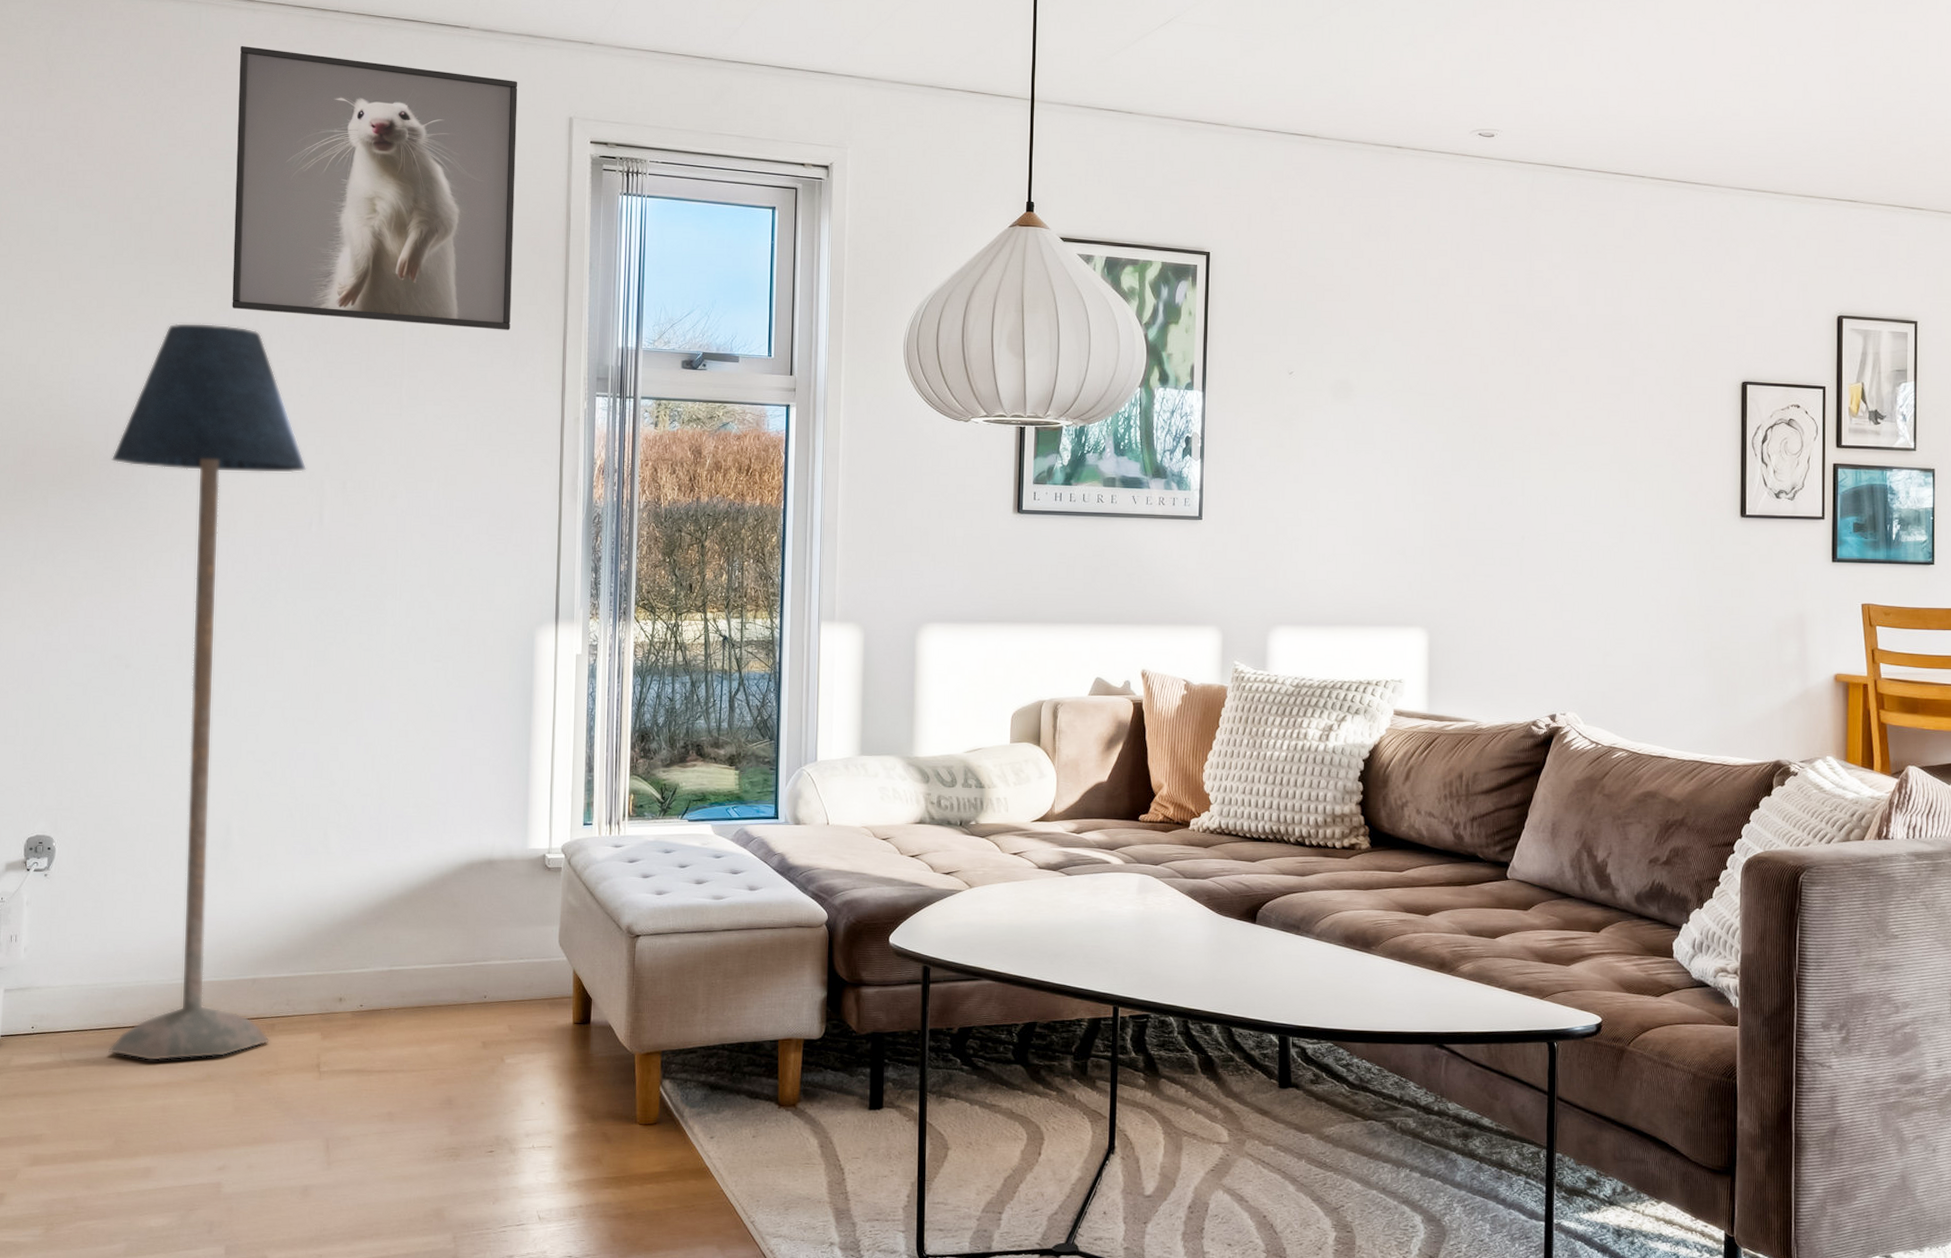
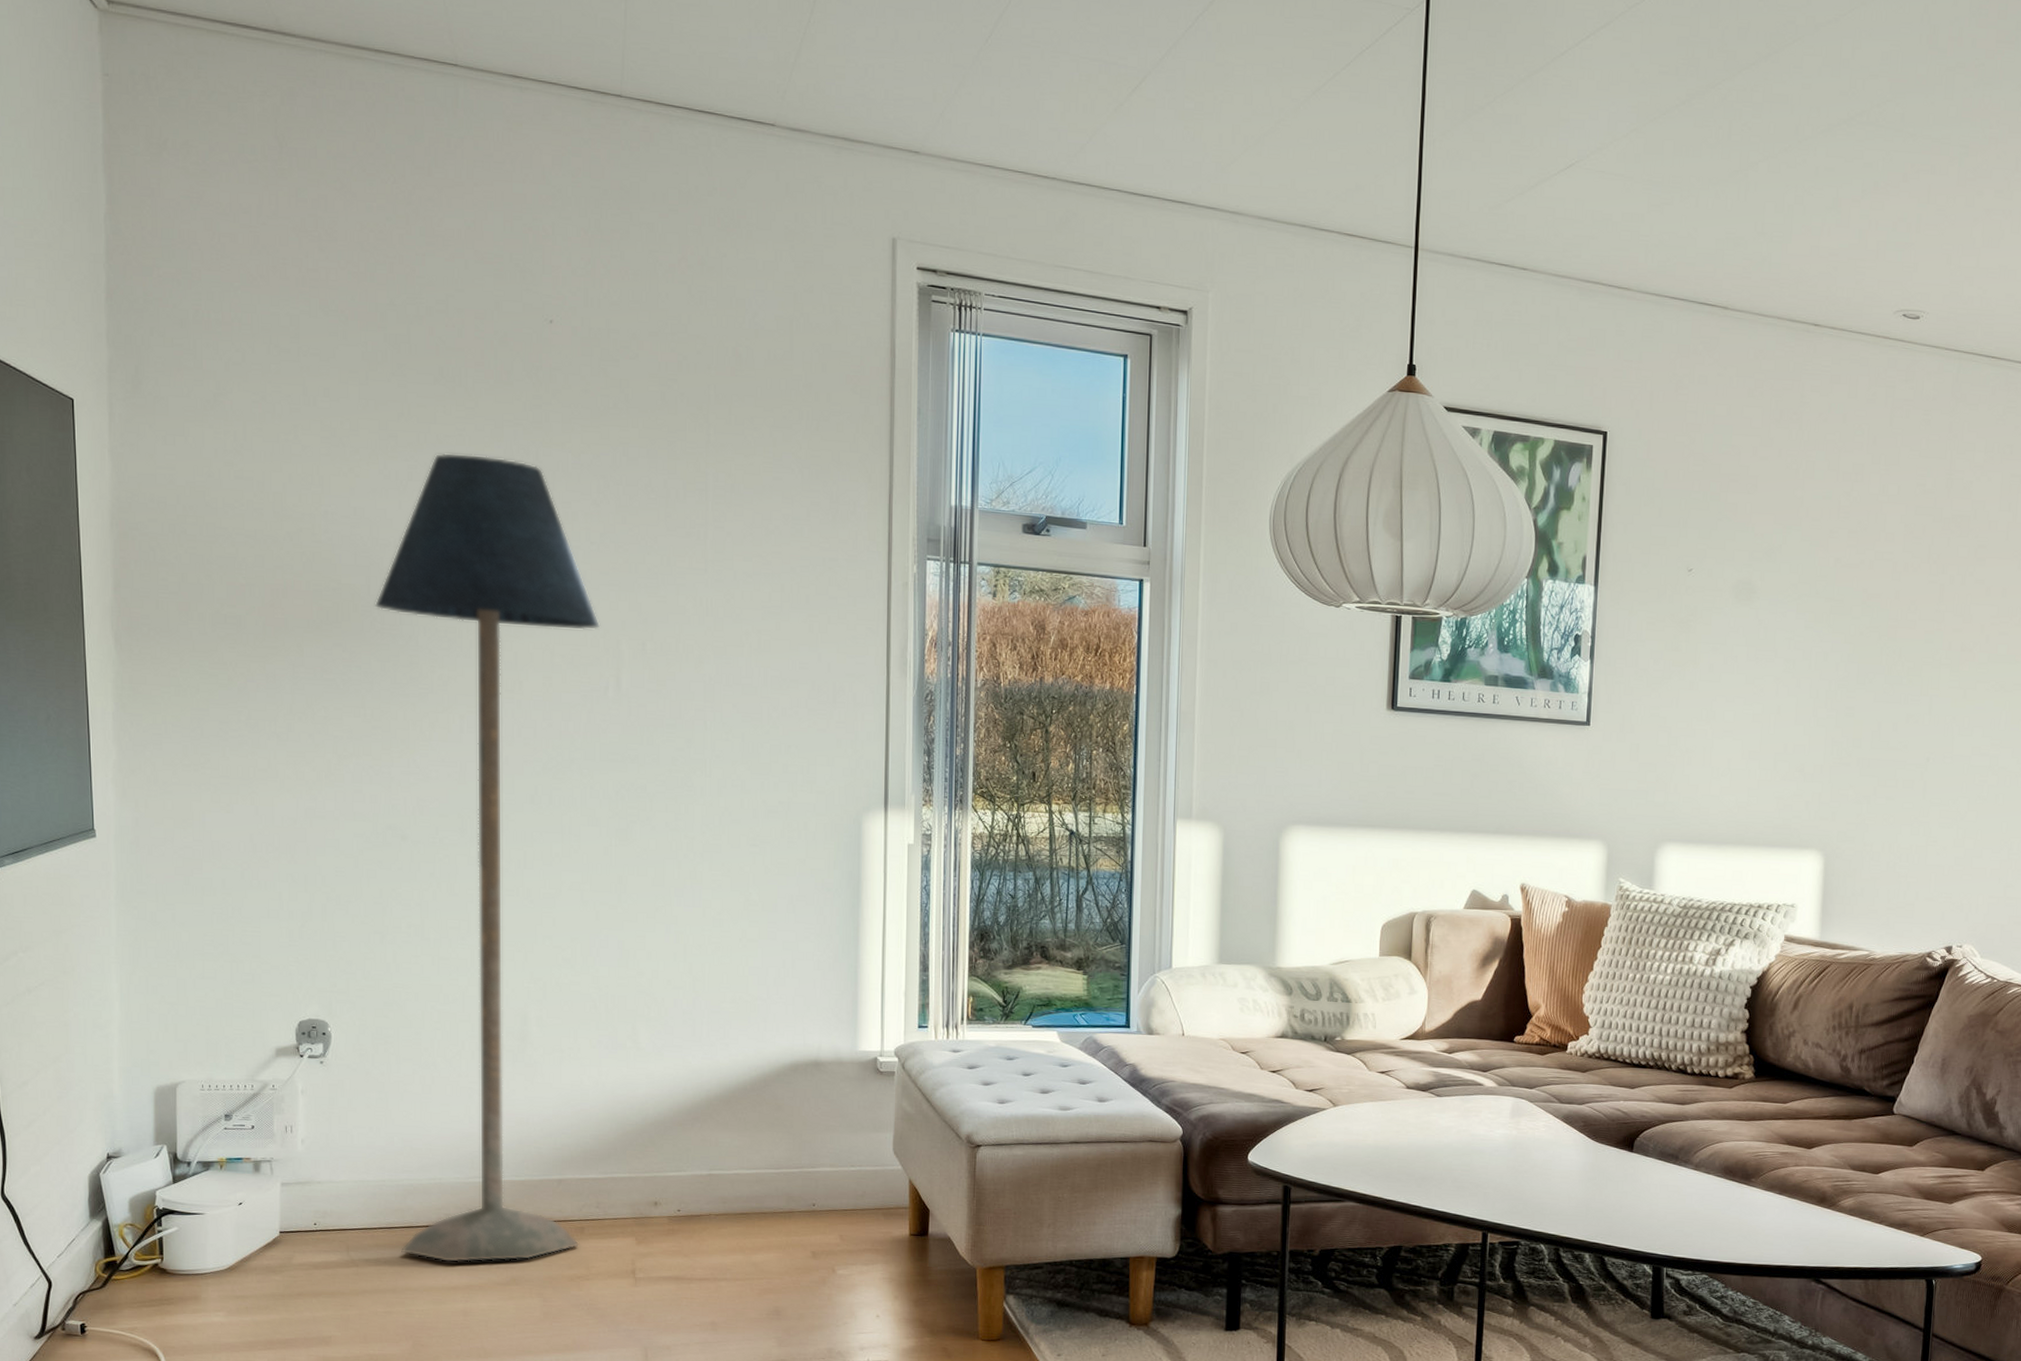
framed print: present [232,45,518,330] -> none [507,130,833,480]

